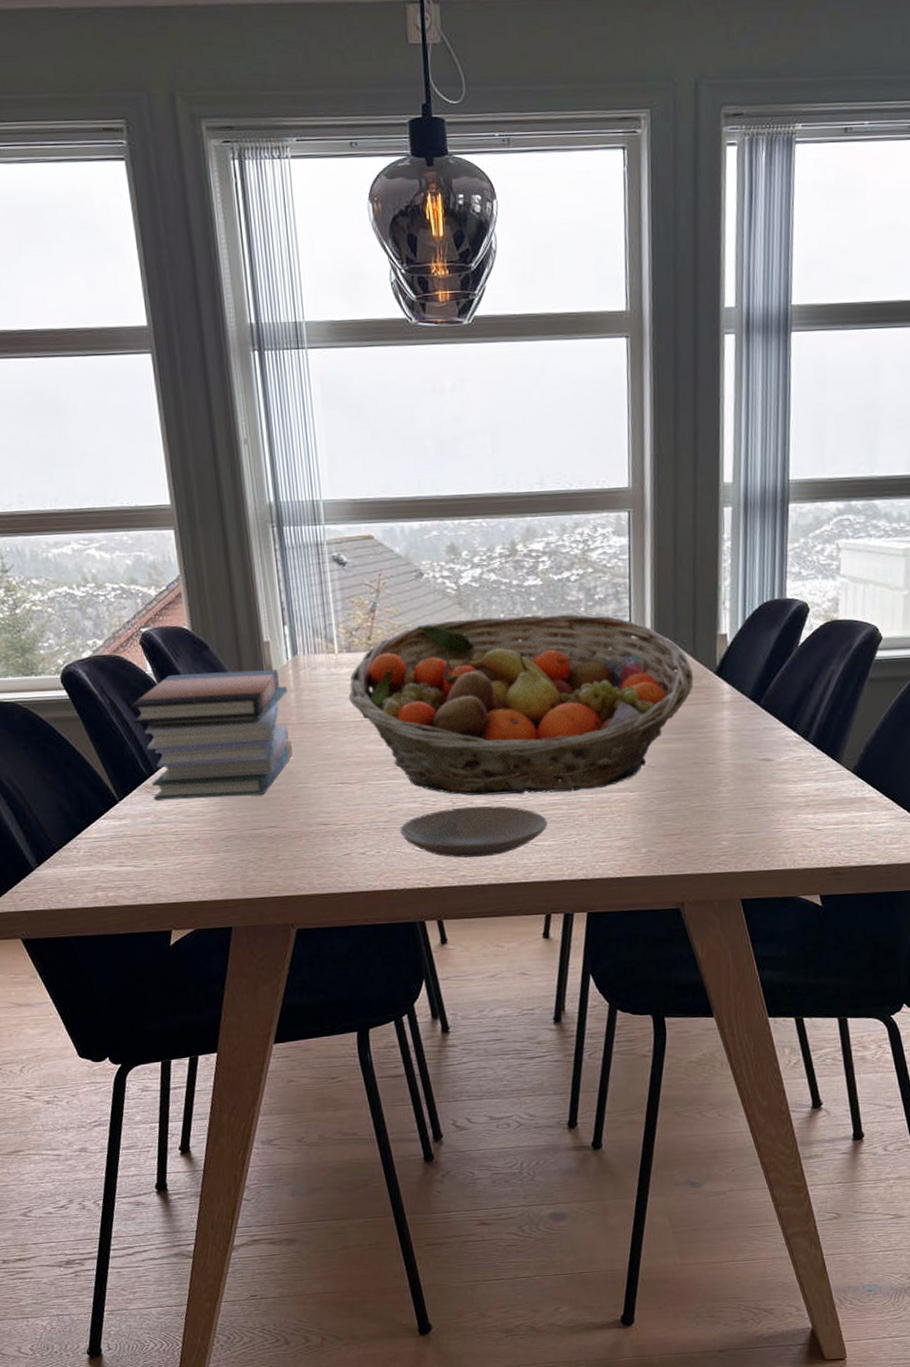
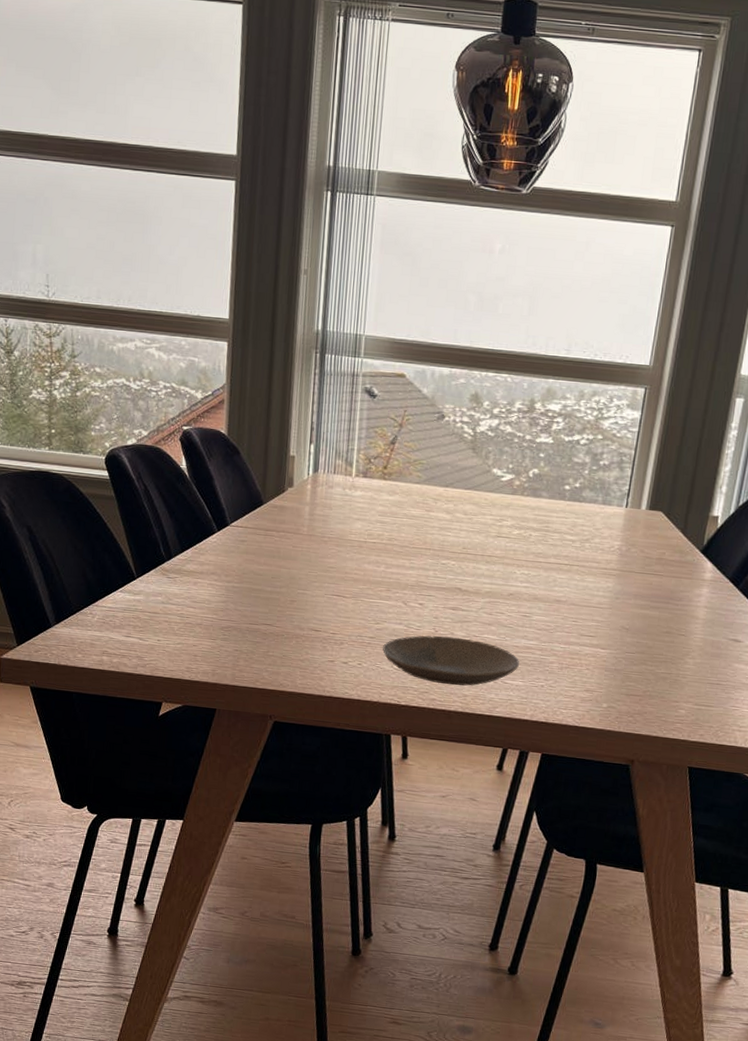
book stack: present [131,669,293,801] -> none [162,472,303,594]
fruit basket: present [348,614,694,796] -> none [357,463,681,640]

